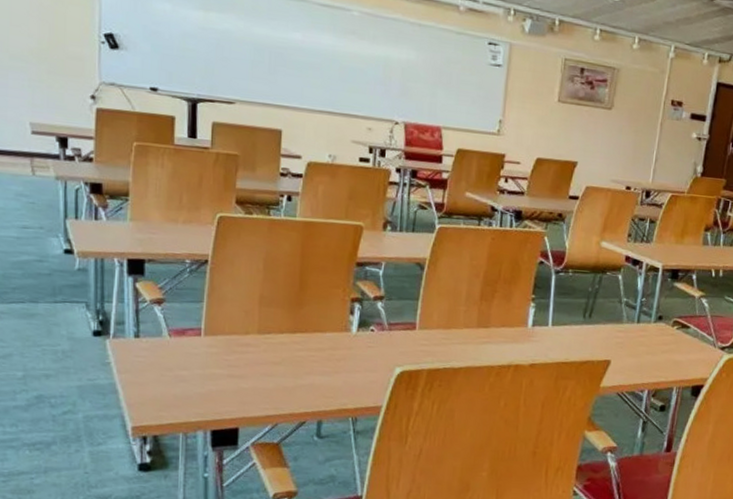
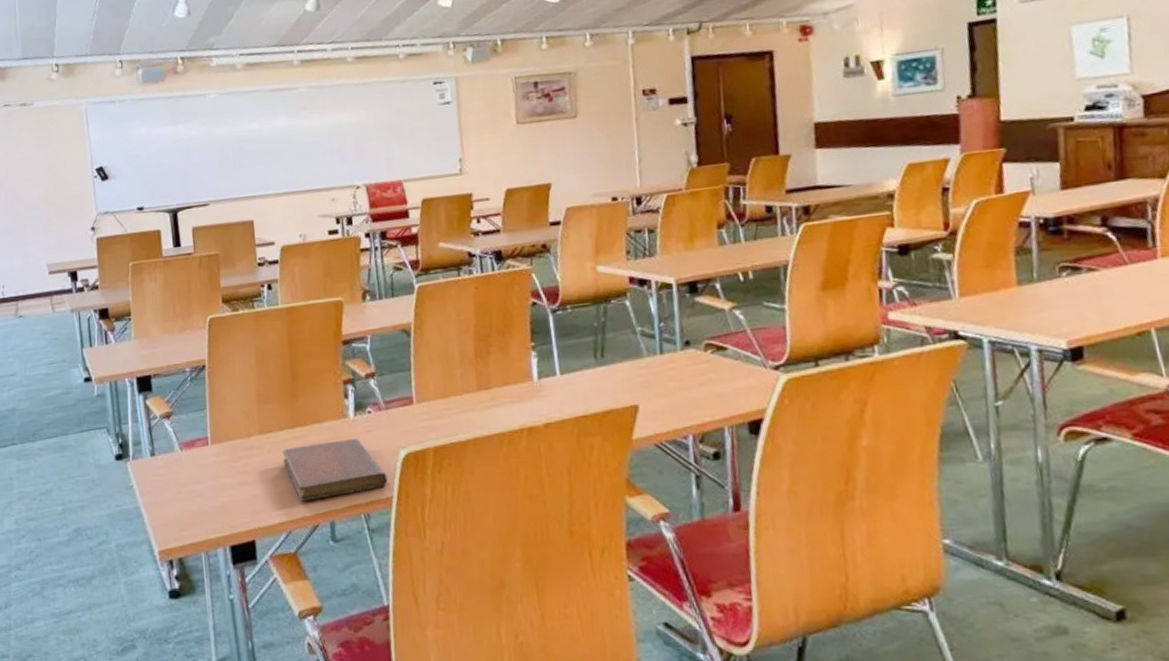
notebook: none [278,350,380,400] -> present [282,439,388,502]

